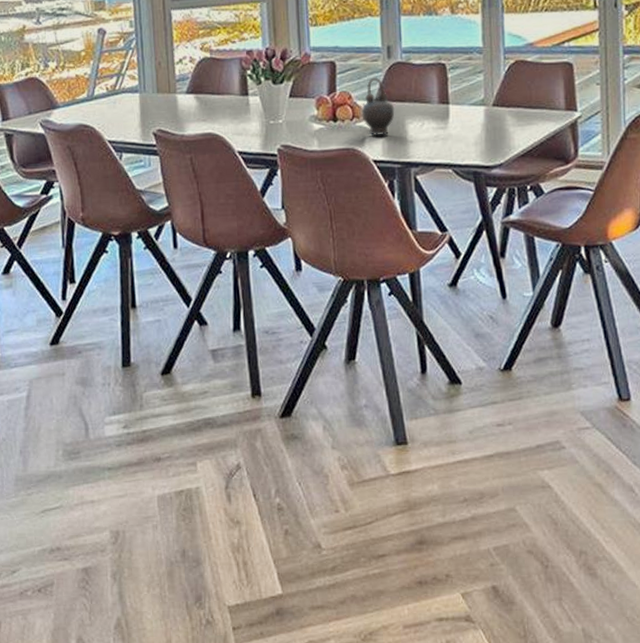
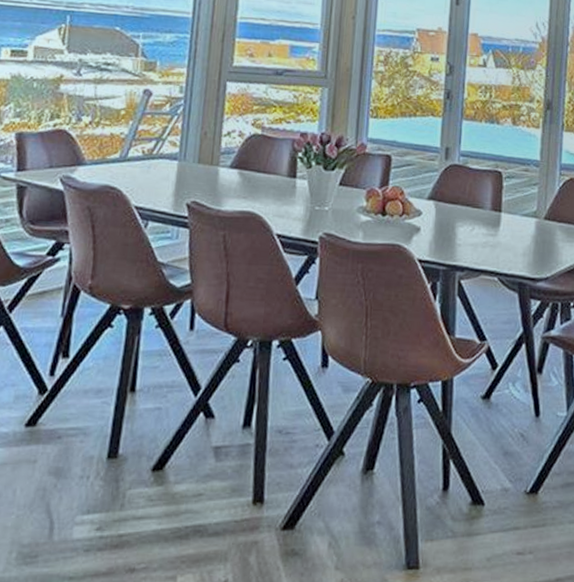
teapot: present [360,77,395,136] -> none [411,176,447,236]

